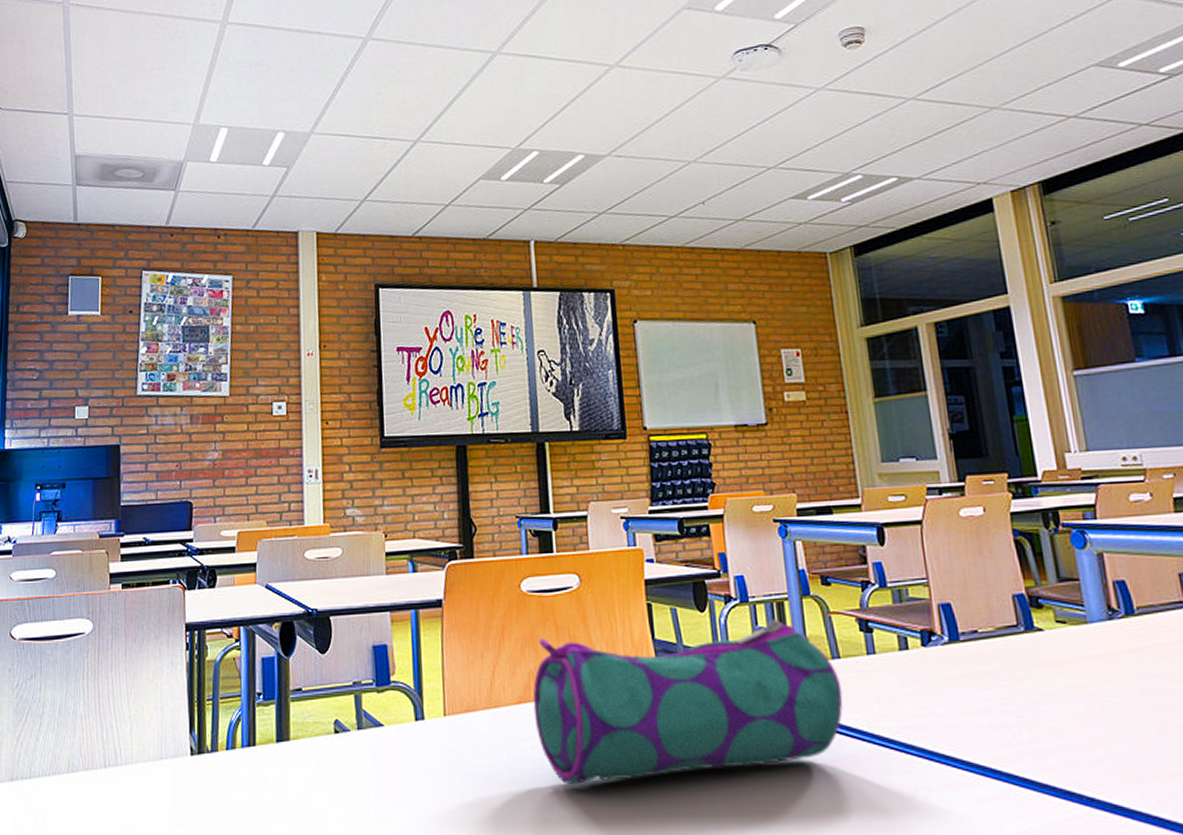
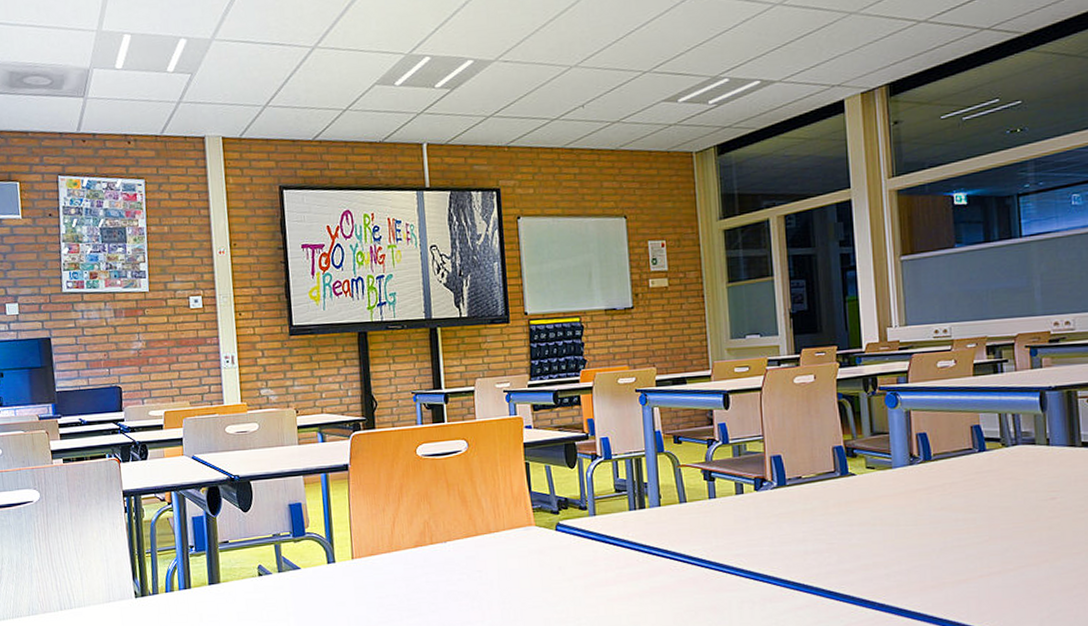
pencil case: present [532,619,843,784] -> none [427,473,687,609]

